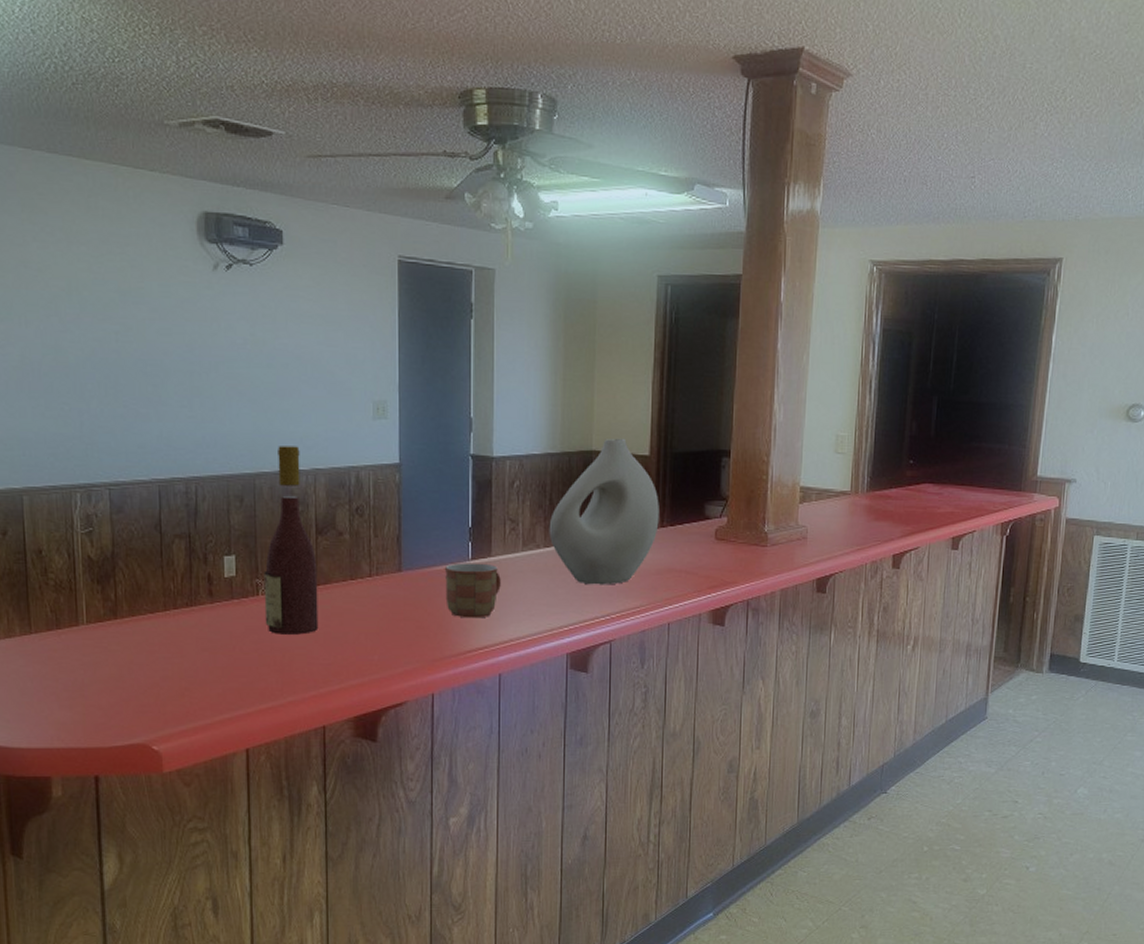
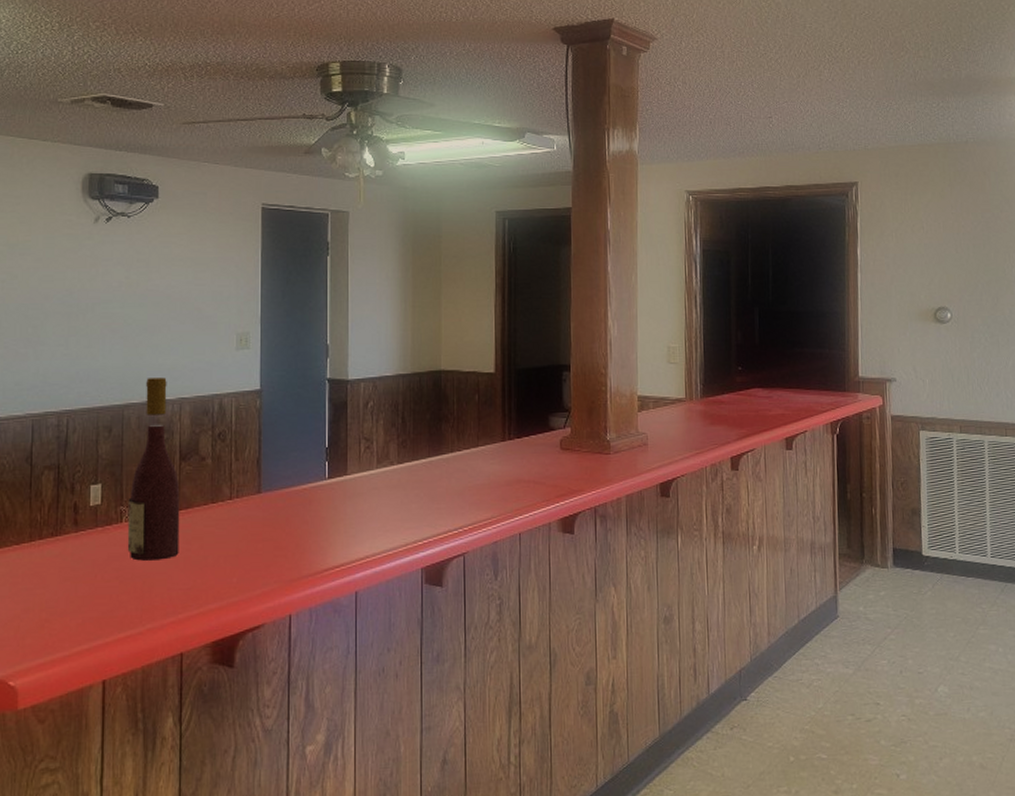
mug: present [444,563,501,619] -> none [302,481,356,537]
vase: present [549,438,659,585] -> none [402,357,506,499]

